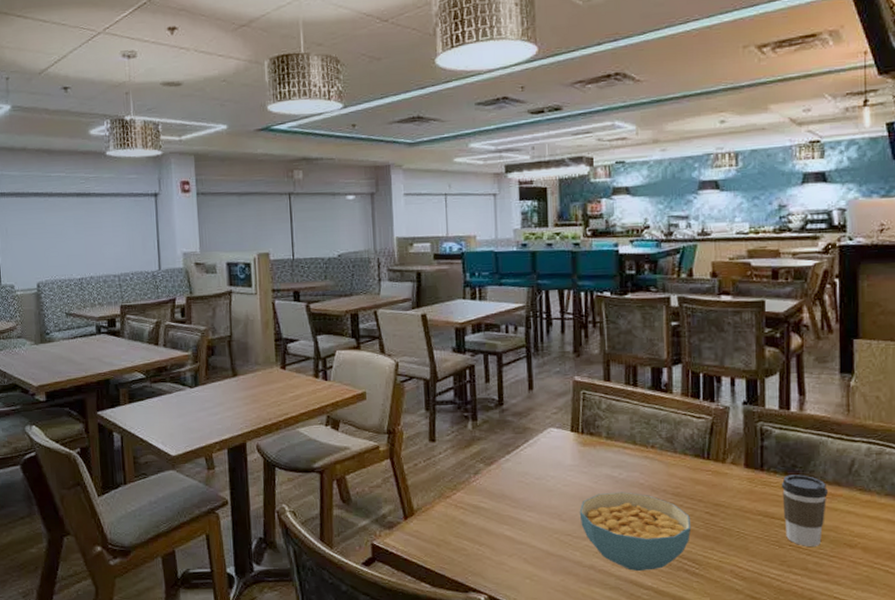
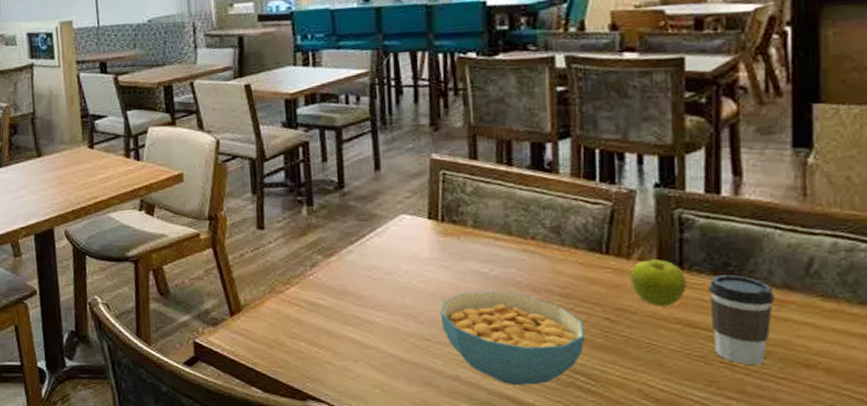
fruit: none [725,463,766,502] -> present [630,259,687,307]

